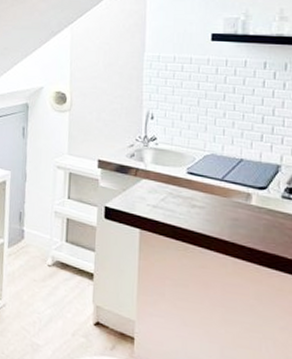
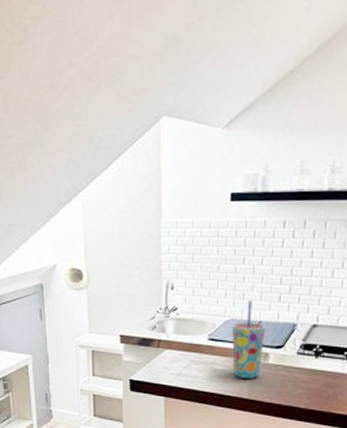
cup: none [212,136,248,219] -> present [232,300,266,378]

